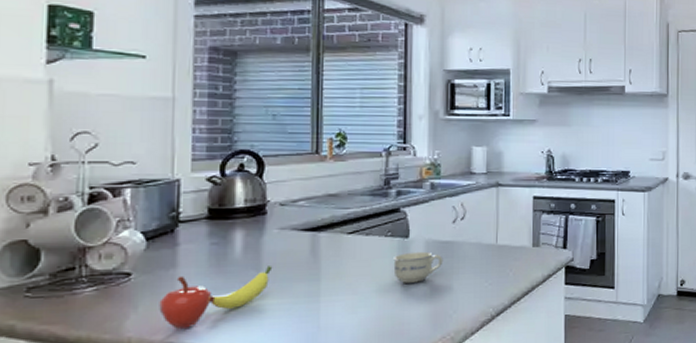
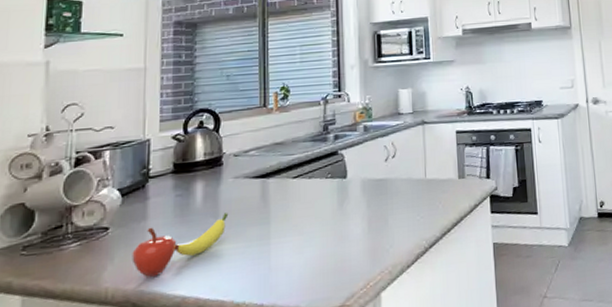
cup: present [393,251,444,283] -> none [334,190,379,222]

